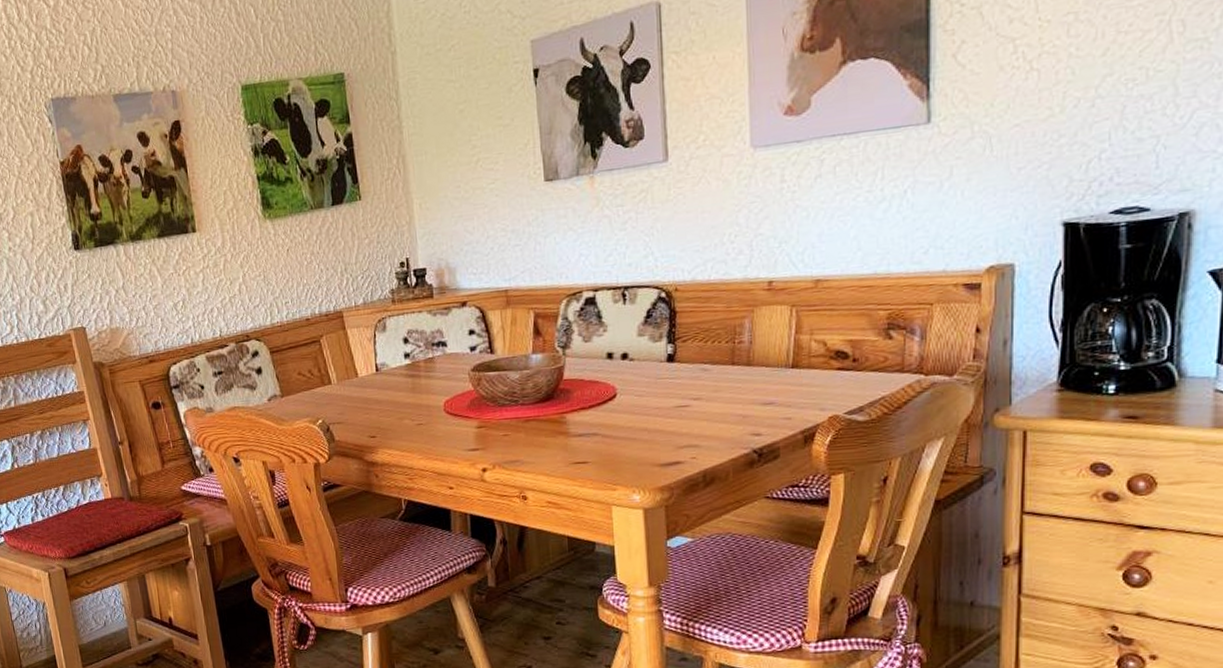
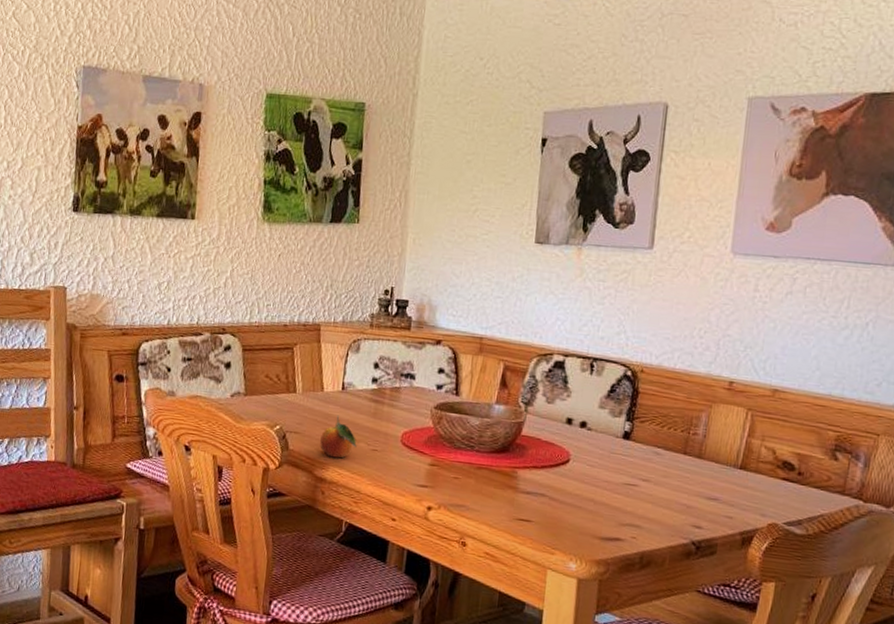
fruit: none [364,397,401,440] -> present [320,415,357,459]

